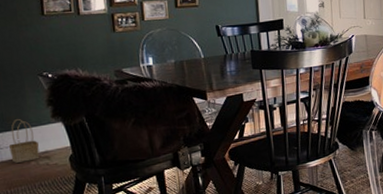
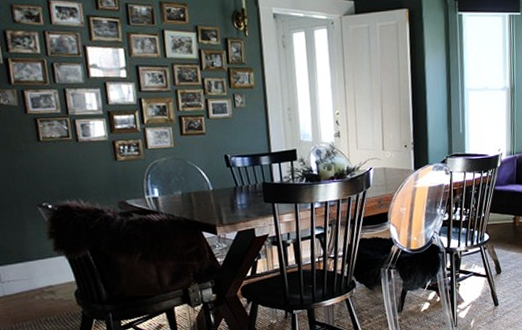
basket: present [8,119,40,163] -> none [10,252,44,297]

